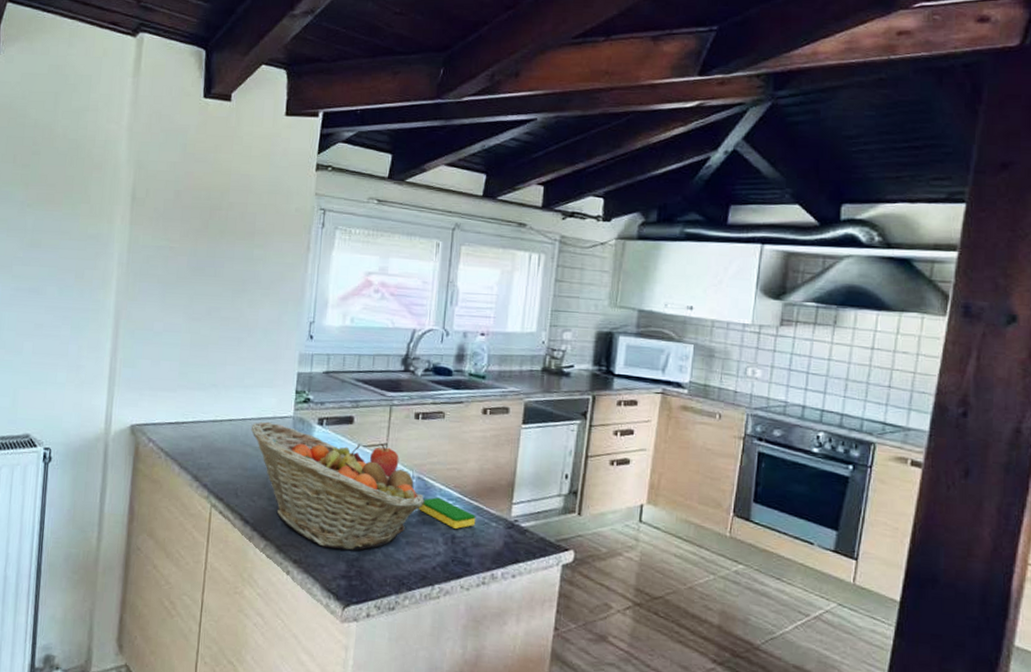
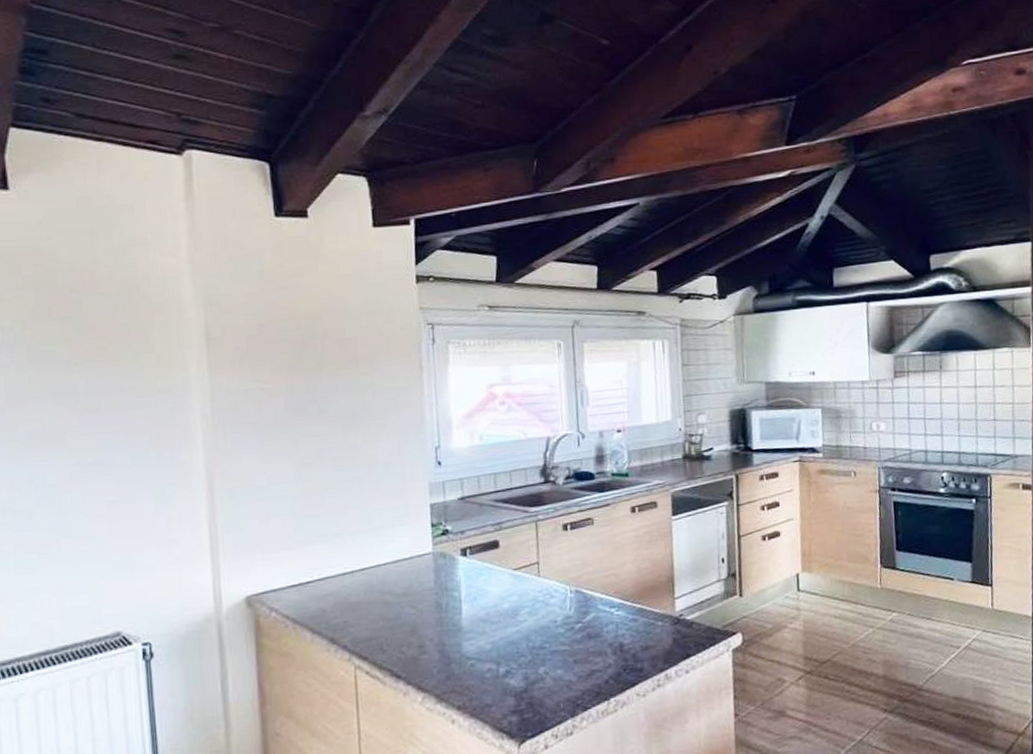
fruit basket: present [250,421,425,551] -> none [387,563,587,686]
apple: present [370,443,399,478] -> none [522,562,554,598]
dish sponge: present [418,497,476,529] -> none [580,607,642,636]

